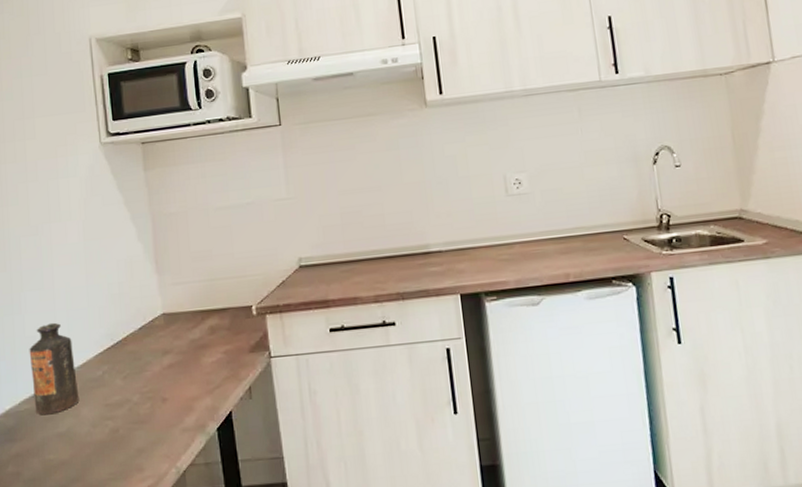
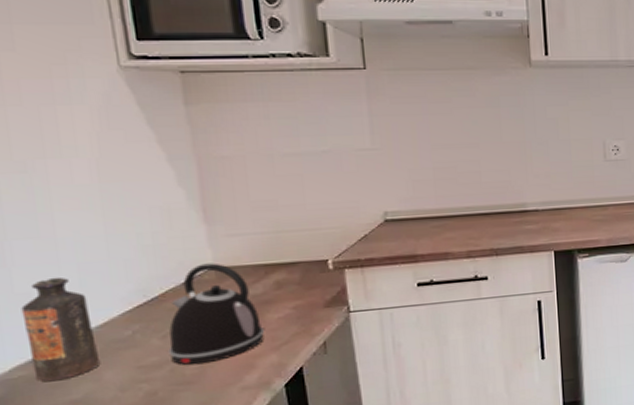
kettle: none [128,309,201,405] -> present [168,263,264,365]

